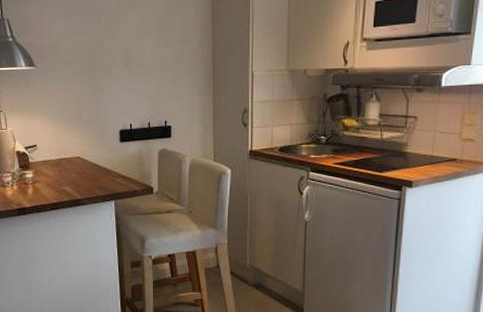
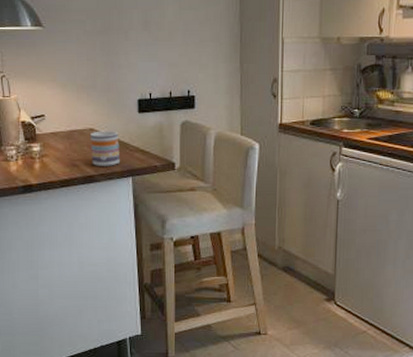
mug: none [77,159,104,191] -> present [91,131,121,166]

